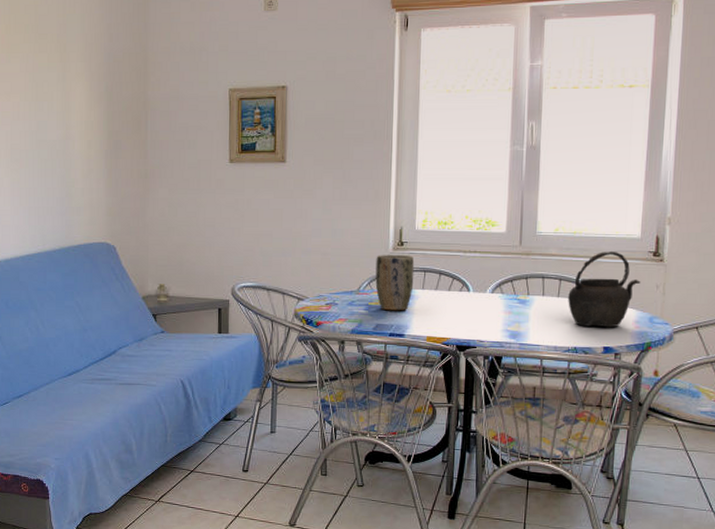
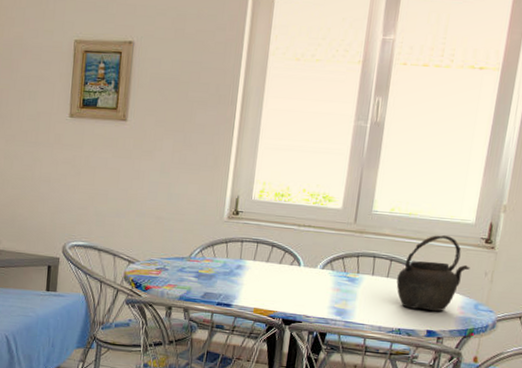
plant pot: present [375,255,415,311] -> none [207,222,248,281]

